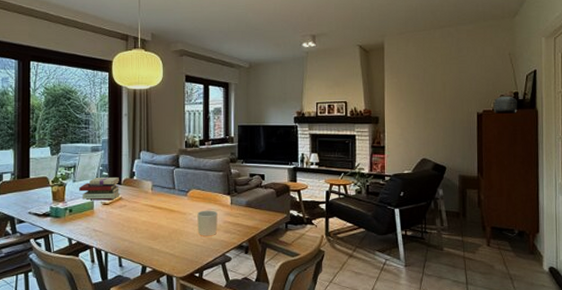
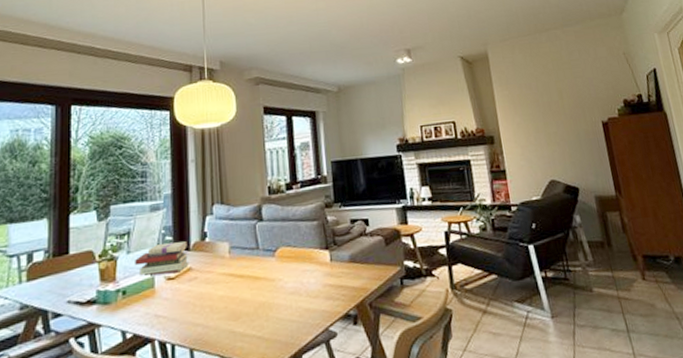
mug: present [197,210,218,236] -> none [289,271,317,308]
decorative jar: present [493,95,518,114] -> none [617,98,645,121]

